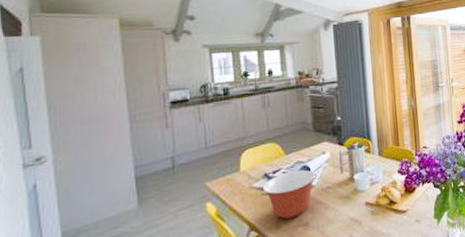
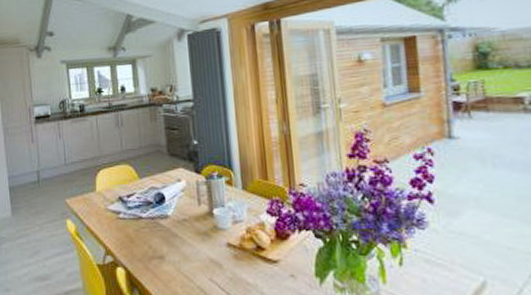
mixing bowl: present [262,169,316,219] -> none [117,196,172,248]

